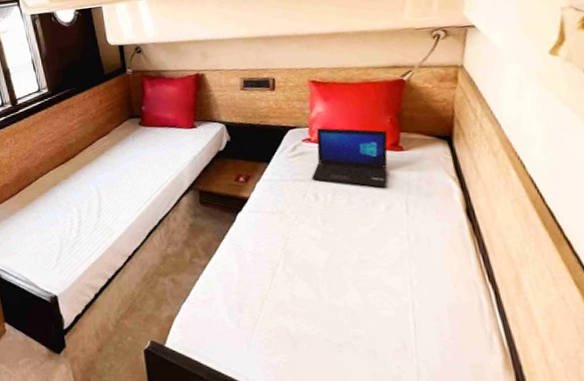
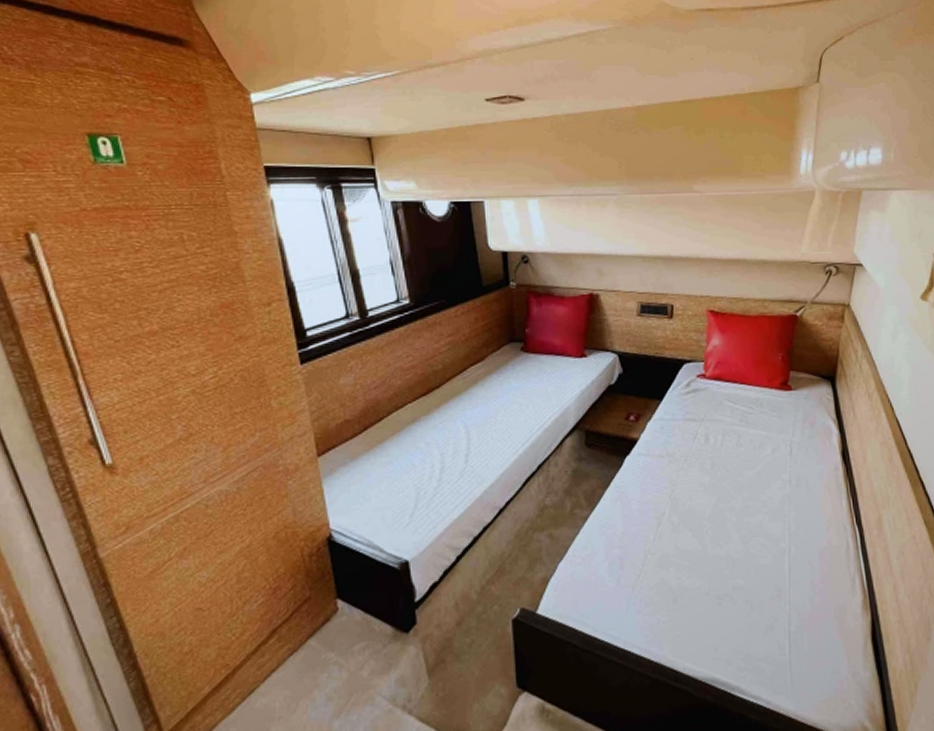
laptop: present [312,128,388,189] -> none [704,363,779,430]

